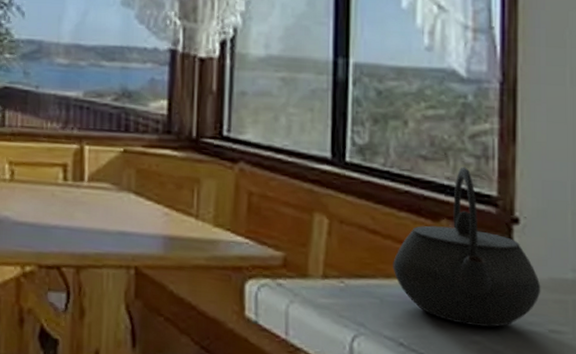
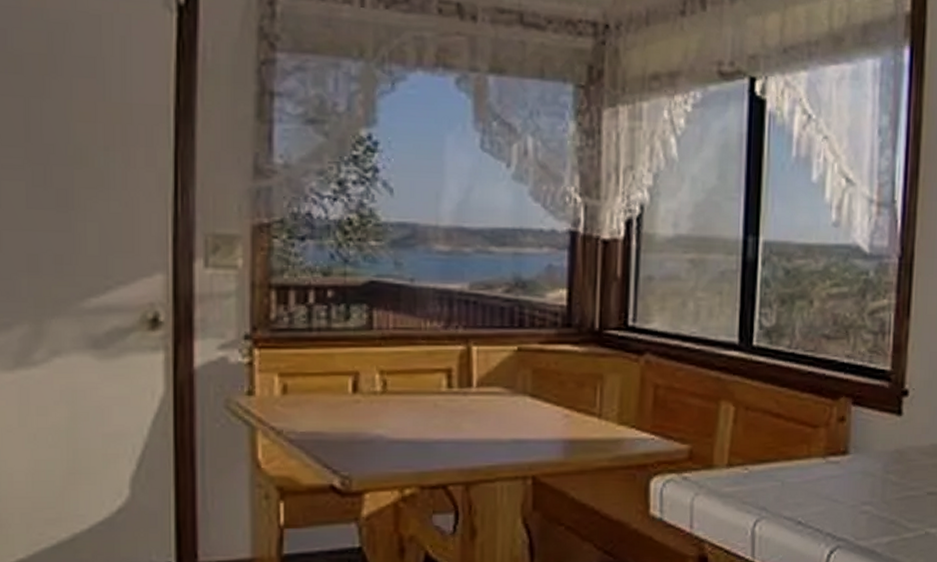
kettle: present [393,167,541,327] -> none [794,344,923,497]

